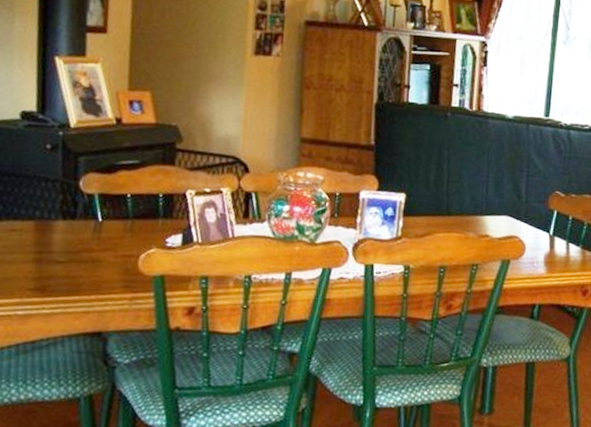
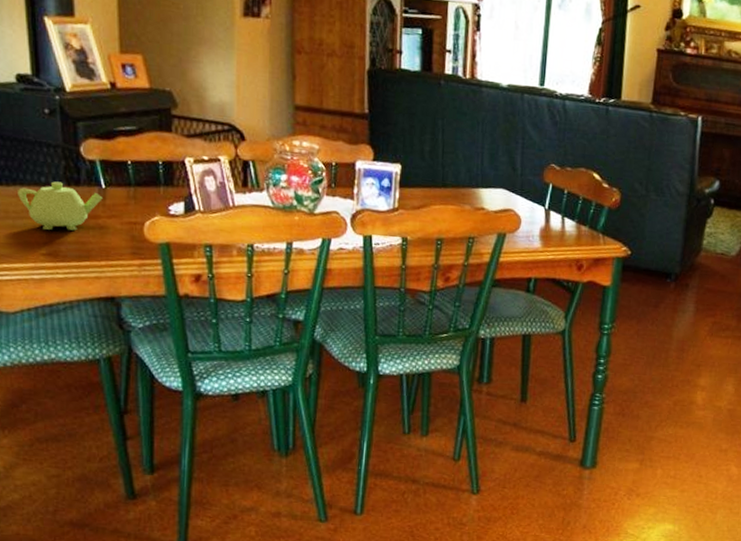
teapot: none [10,215,98,265] -> present [18,181,103,231]

